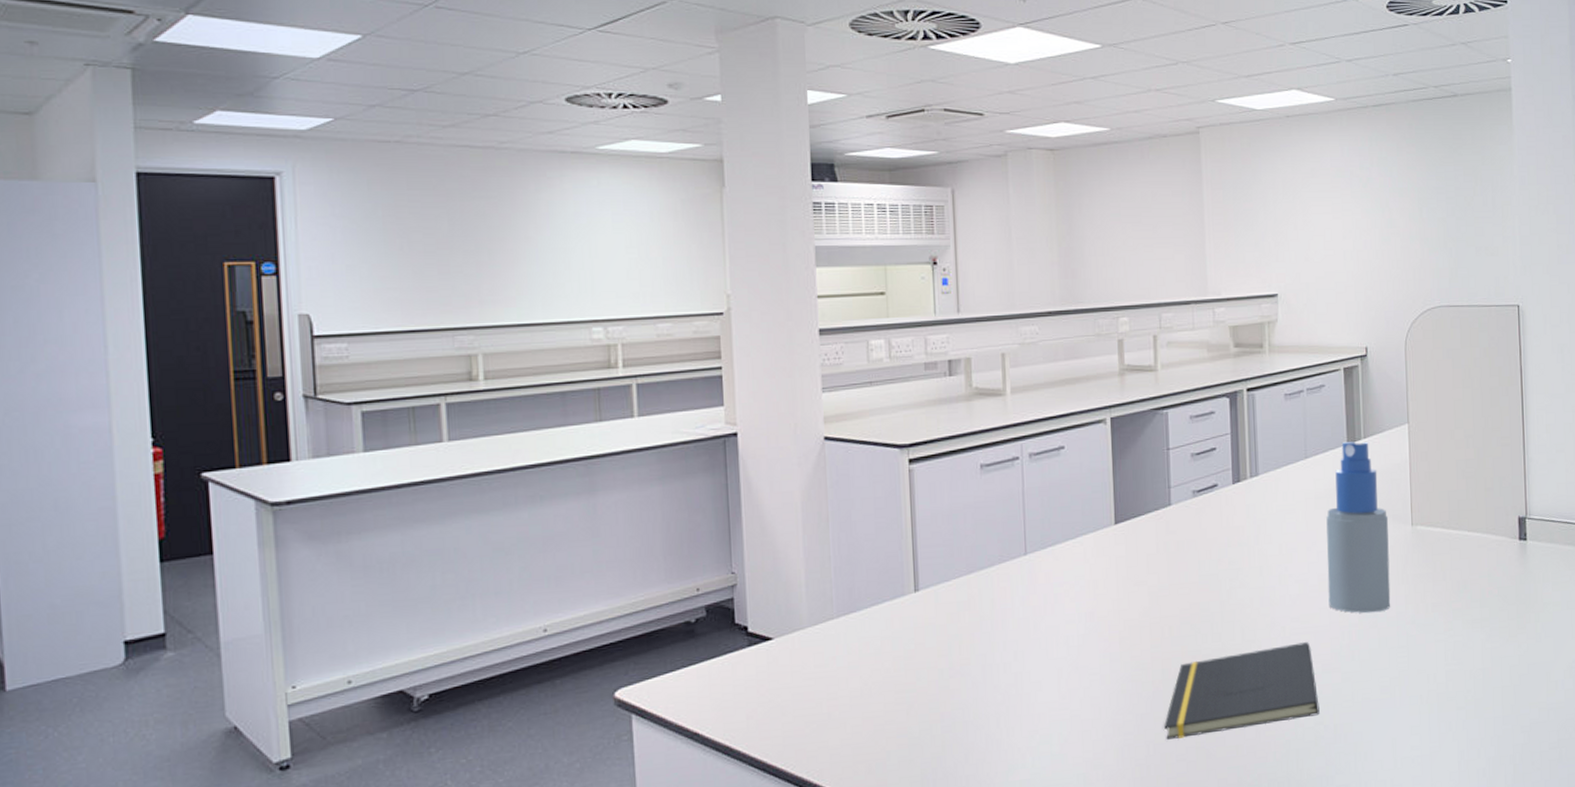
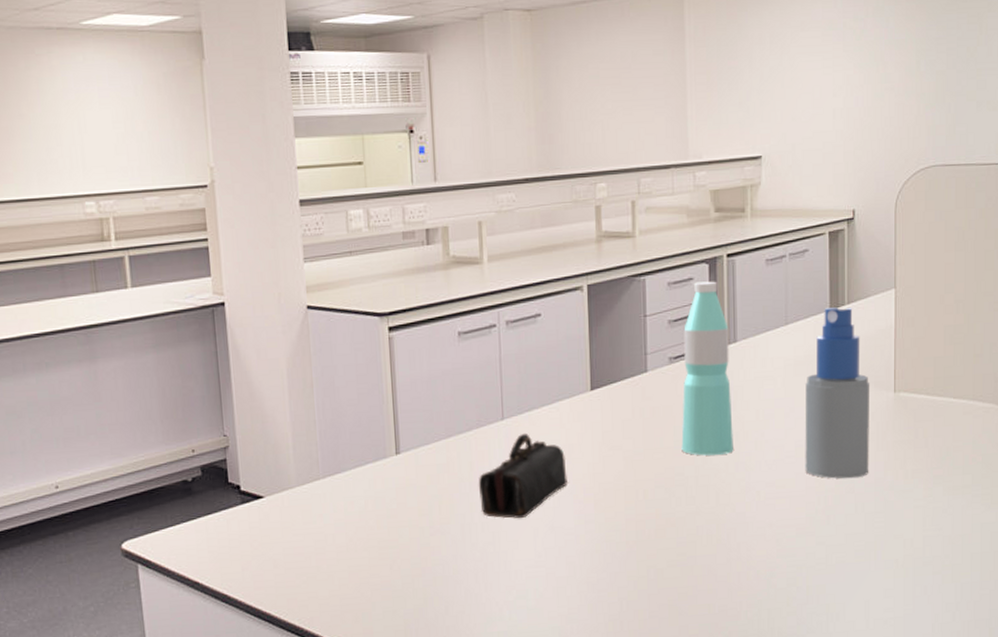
pencil case: none [1000,568,1092,659] -> present [478,433,567,519]
notepad: present [1164,642,1320,740] -> none [637,506,793,597]
water bottle: none [1206,415,1258,591] -> present [681,281,733,456]

